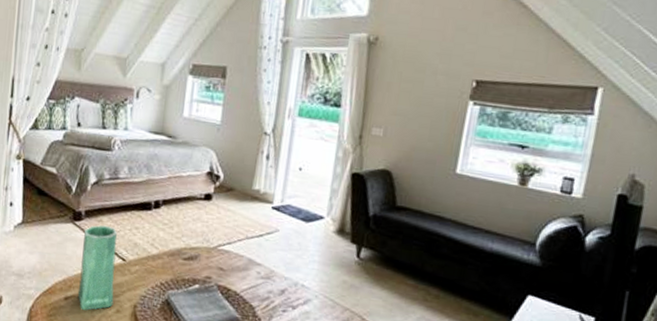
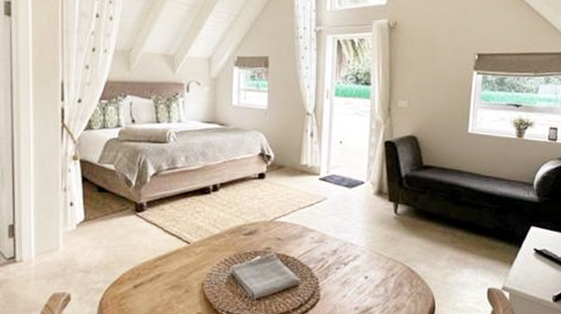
vase: present [77,225,117,311] -> none [146,213,182,295]

